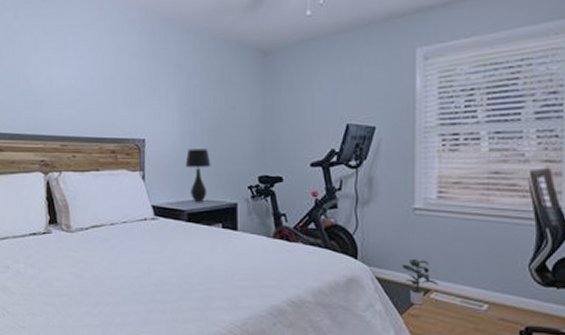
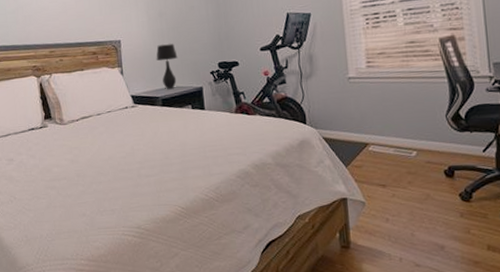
potted plant: present [402,258,439,305] -> none [343,119,375,158]

